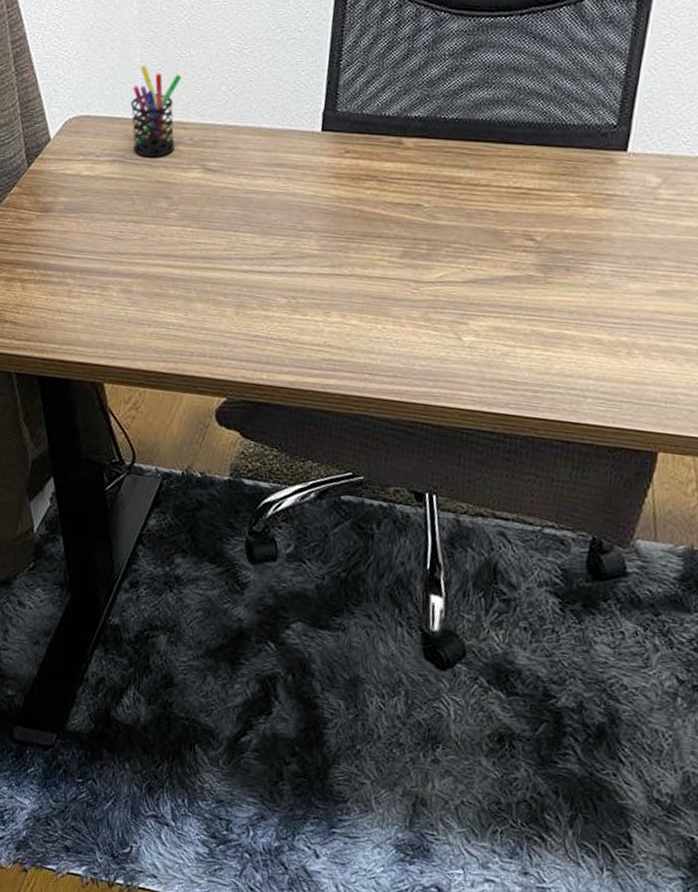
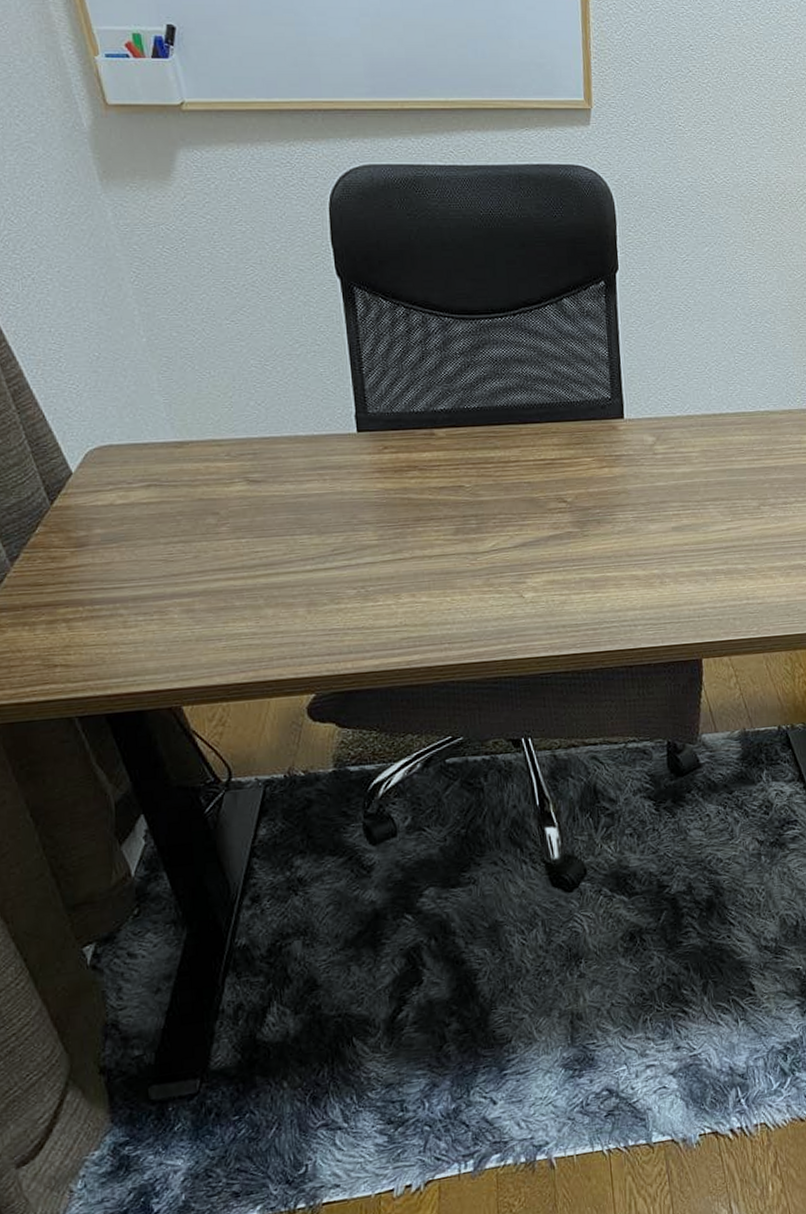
pen holder: present [130,65,182,158] -> none [156,390,212,478]

